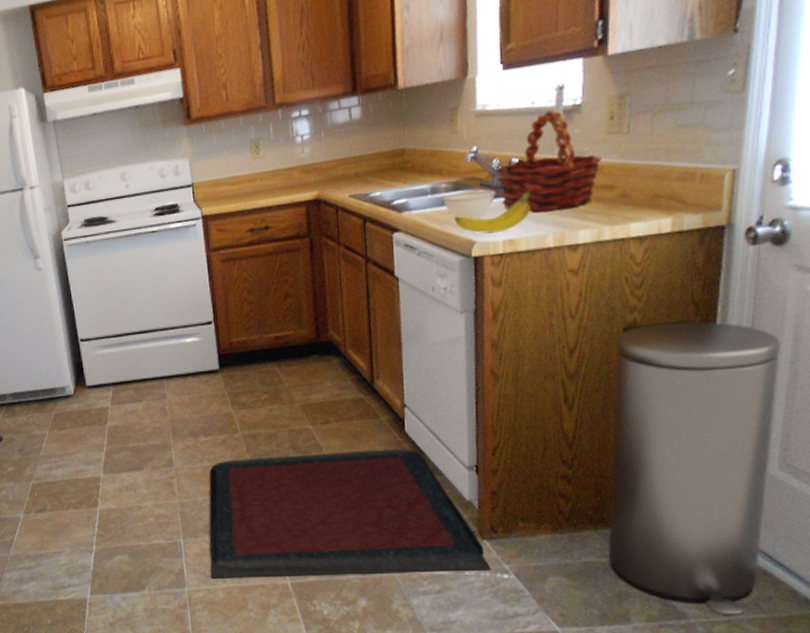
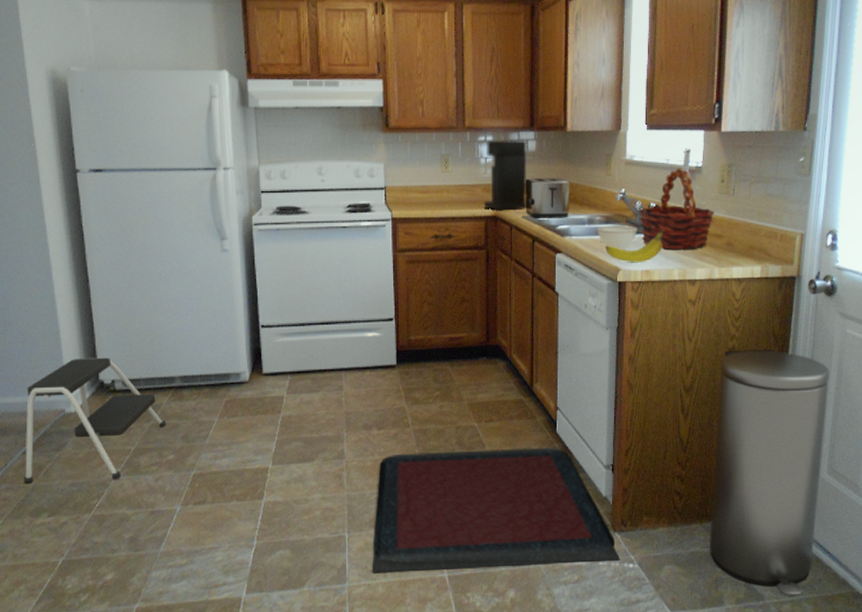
coffee maker: none [302,108,354,193] -> present [483,140,526,211]
toaster: none [351,144,408,196] -> present [525,177,570,218]

